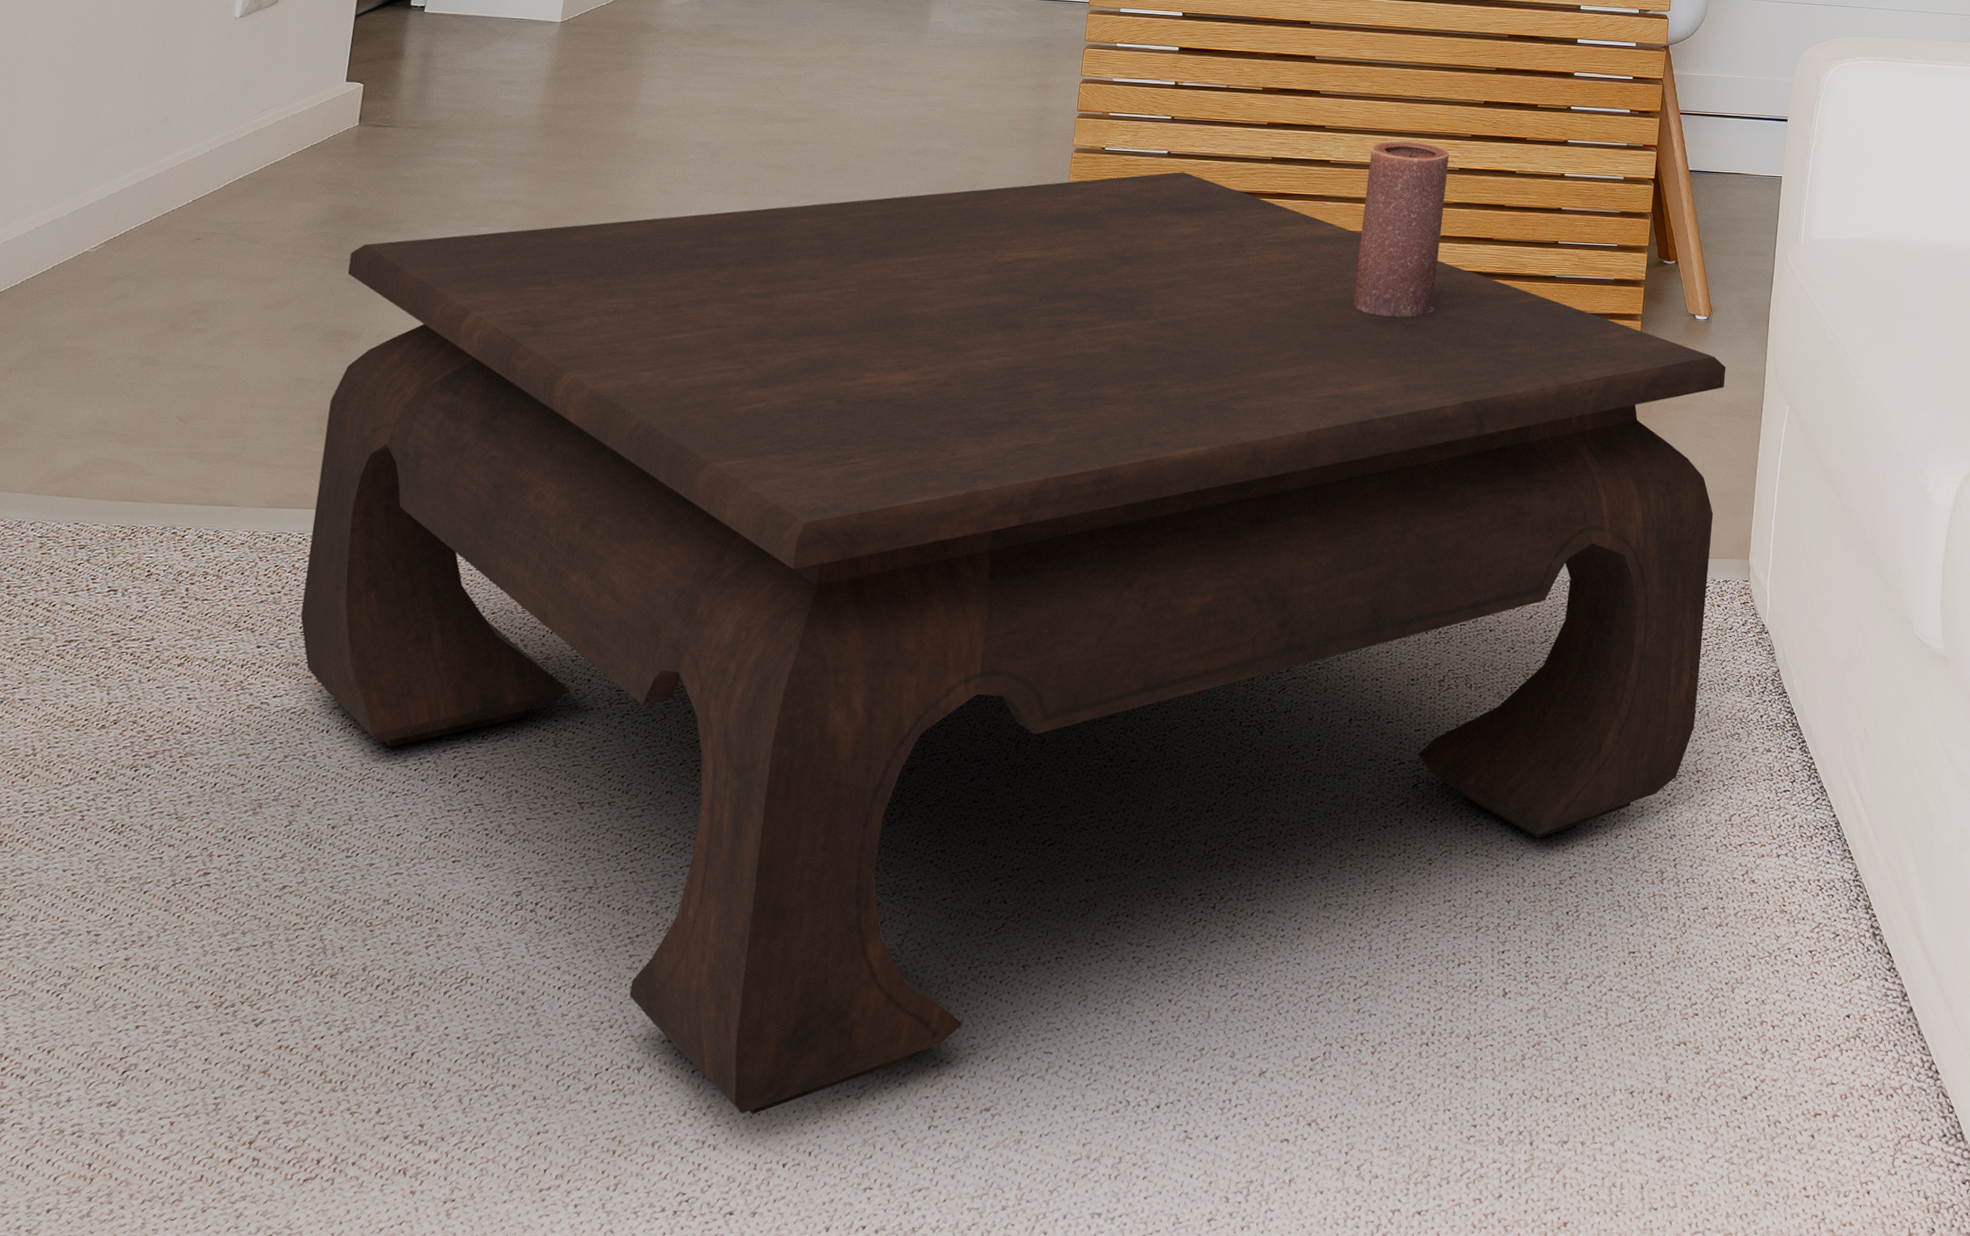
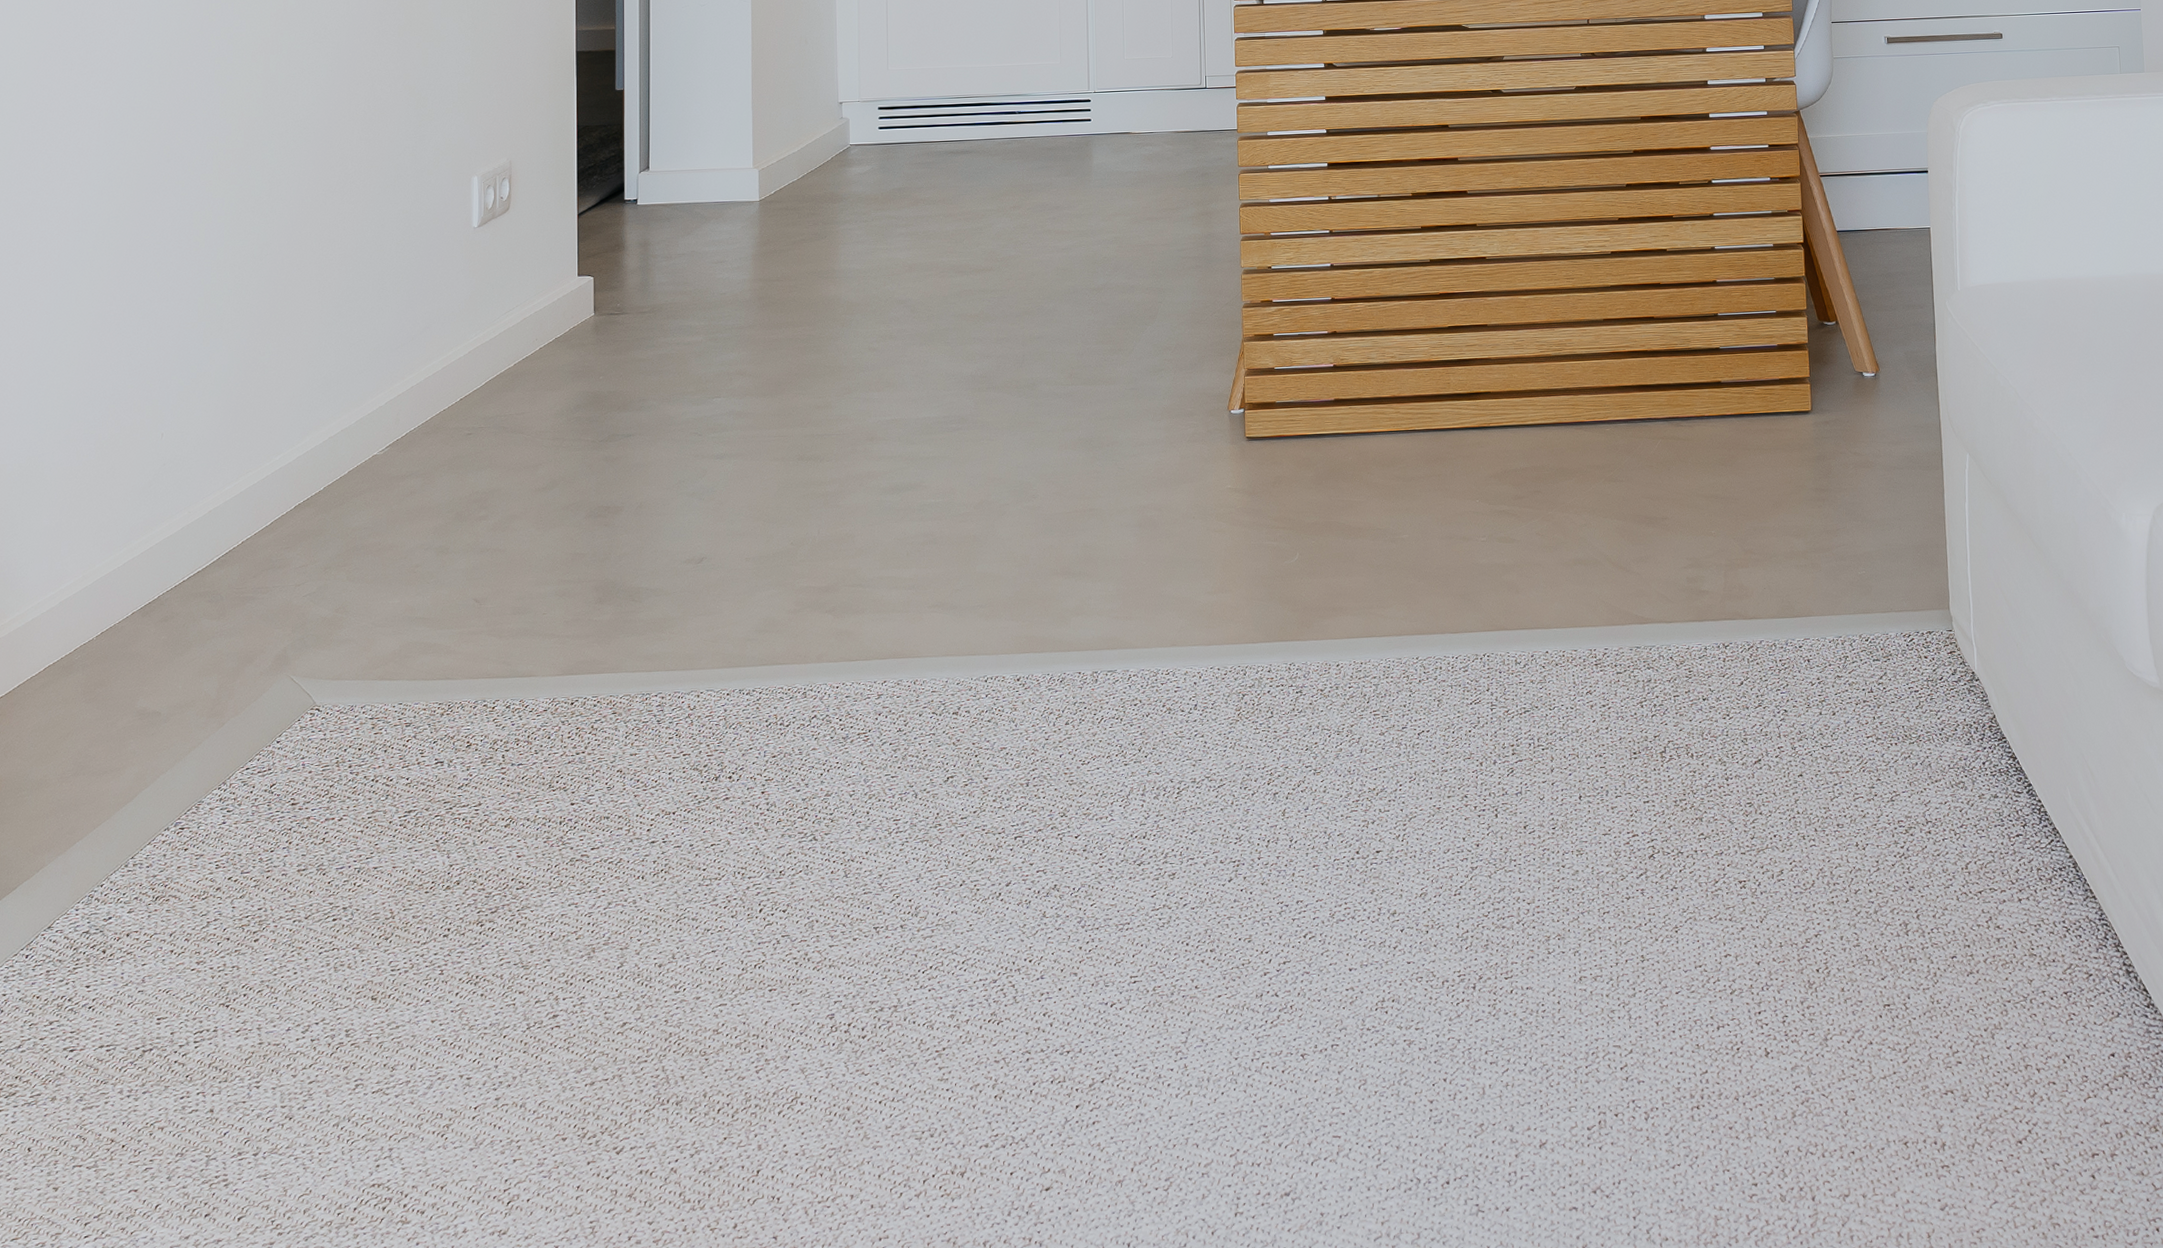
coffee table: present [300,172,1727,1114] -> none [603,282,1918,1211]
candle: present [1353,141,1449,318] -> none [1523,230,1606,403]

